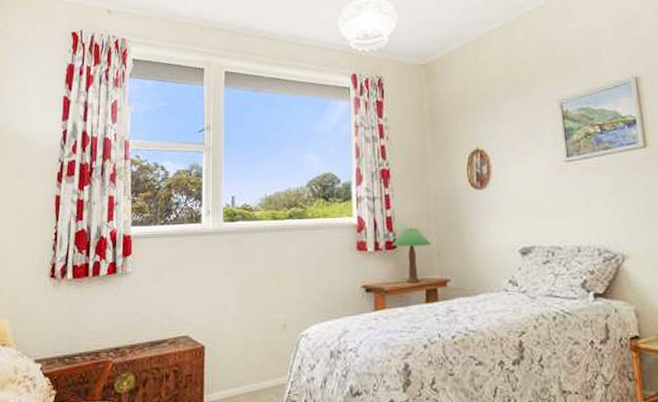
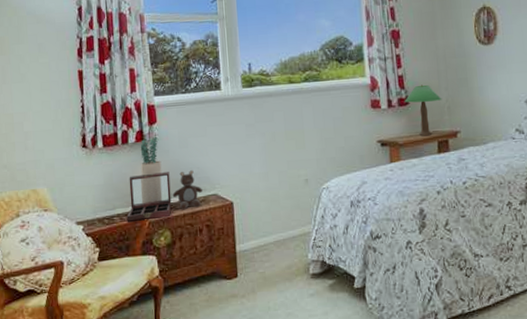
jewelry box: none [89,309,140,364] -> present [126,172,172,223]
vase: none [109,265,132,312] -> present [140,132,162,176]
teddy bear: none [140,308,173,352] -> present [172,170,202,210]

